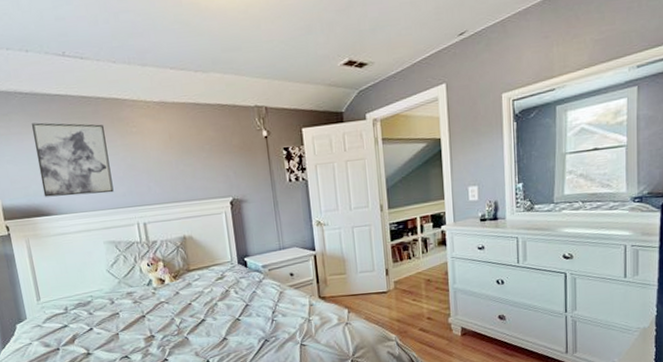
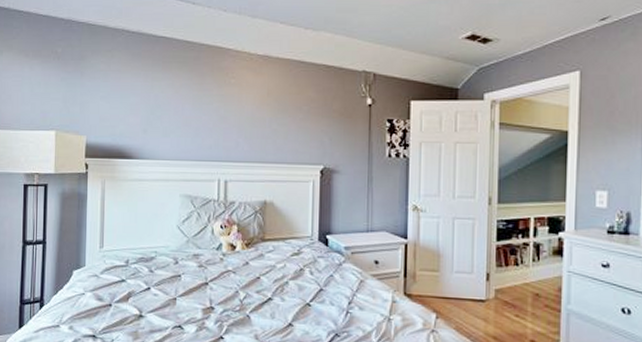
wall art: present [31,122,114,197] -> none [129,62,202,144]

